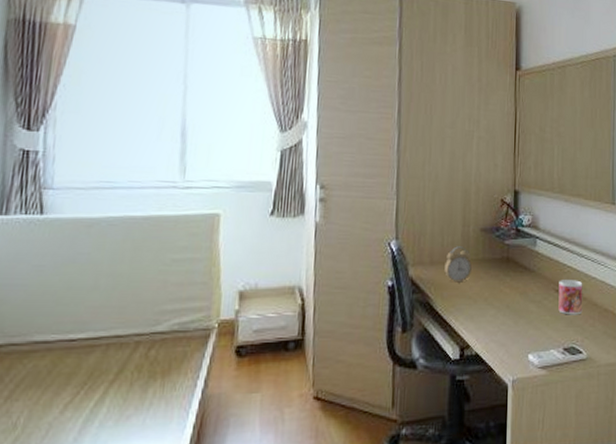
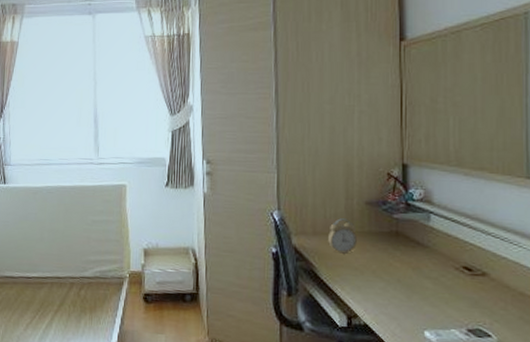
mug: present [558,280,583,315] -> none [459,257,491,296]

